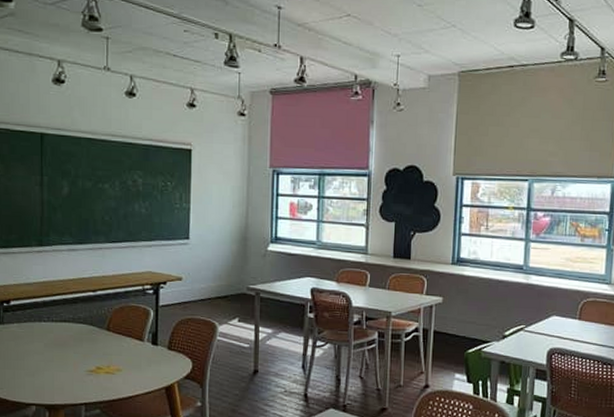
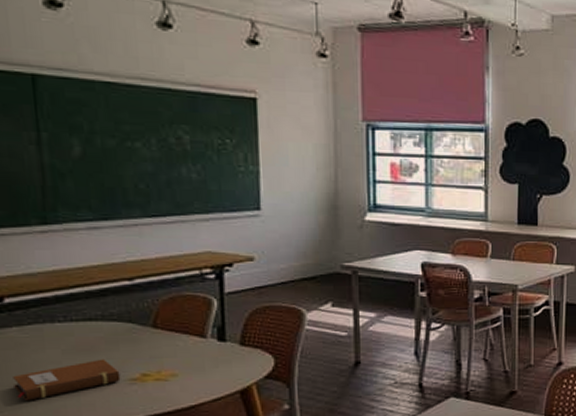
notebook: none [11,352,82,382] -> present [13,359,121,401]

